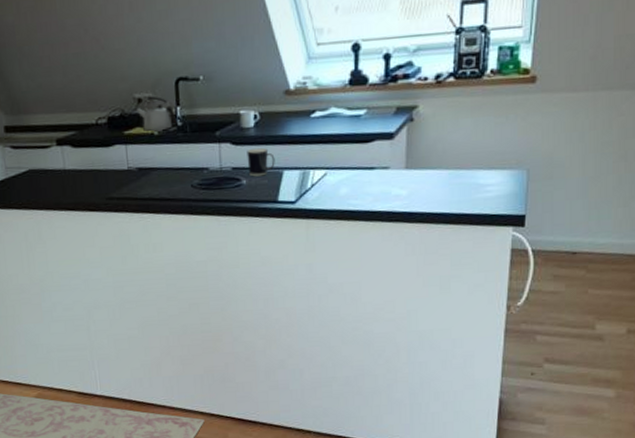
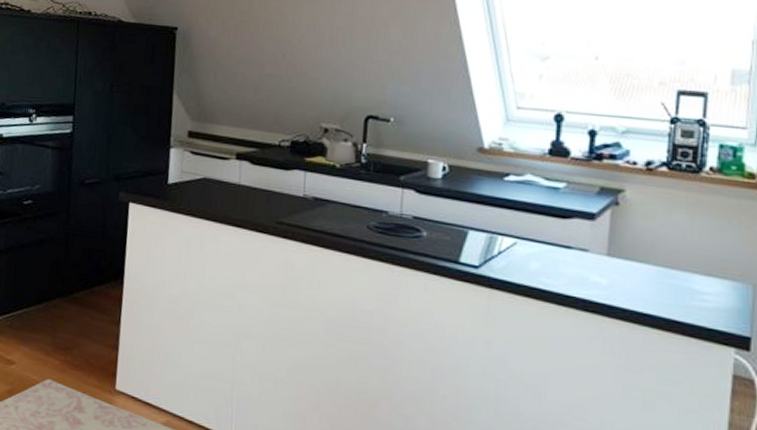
mug: present [247,147,275,177] -> none [430,200,461,232]

